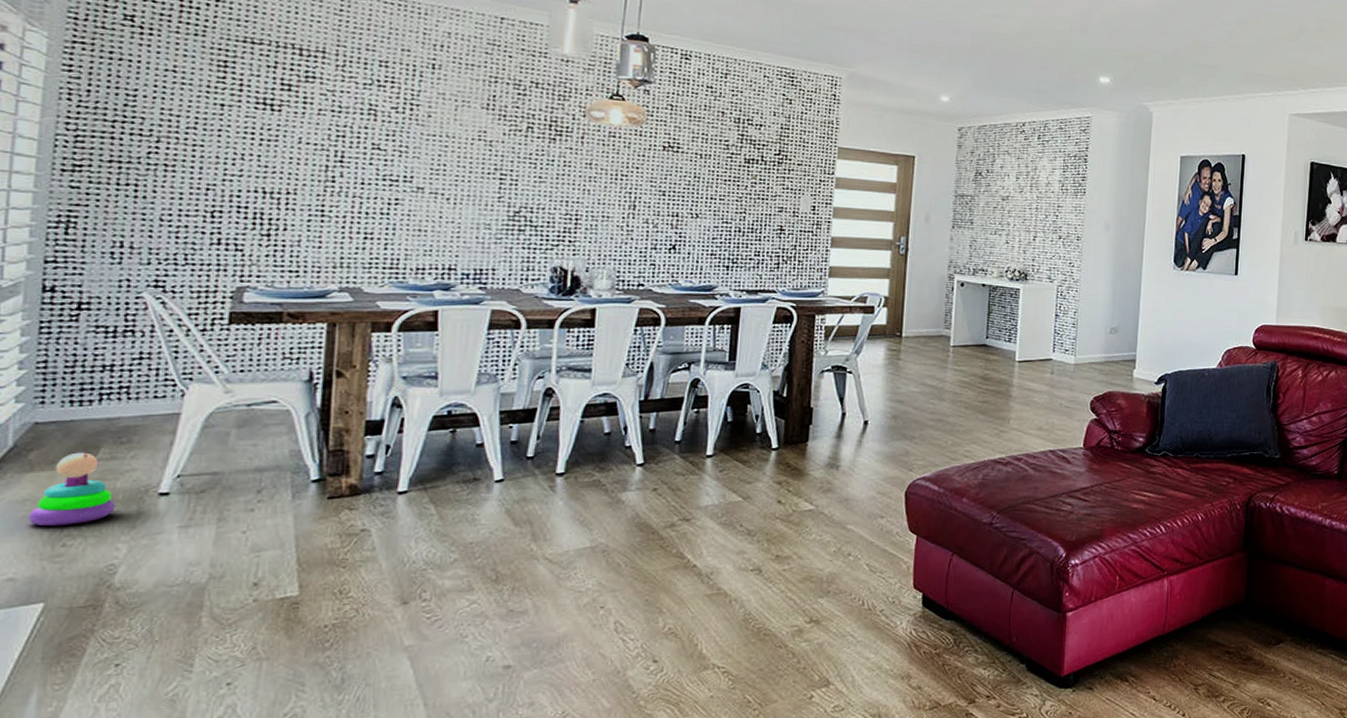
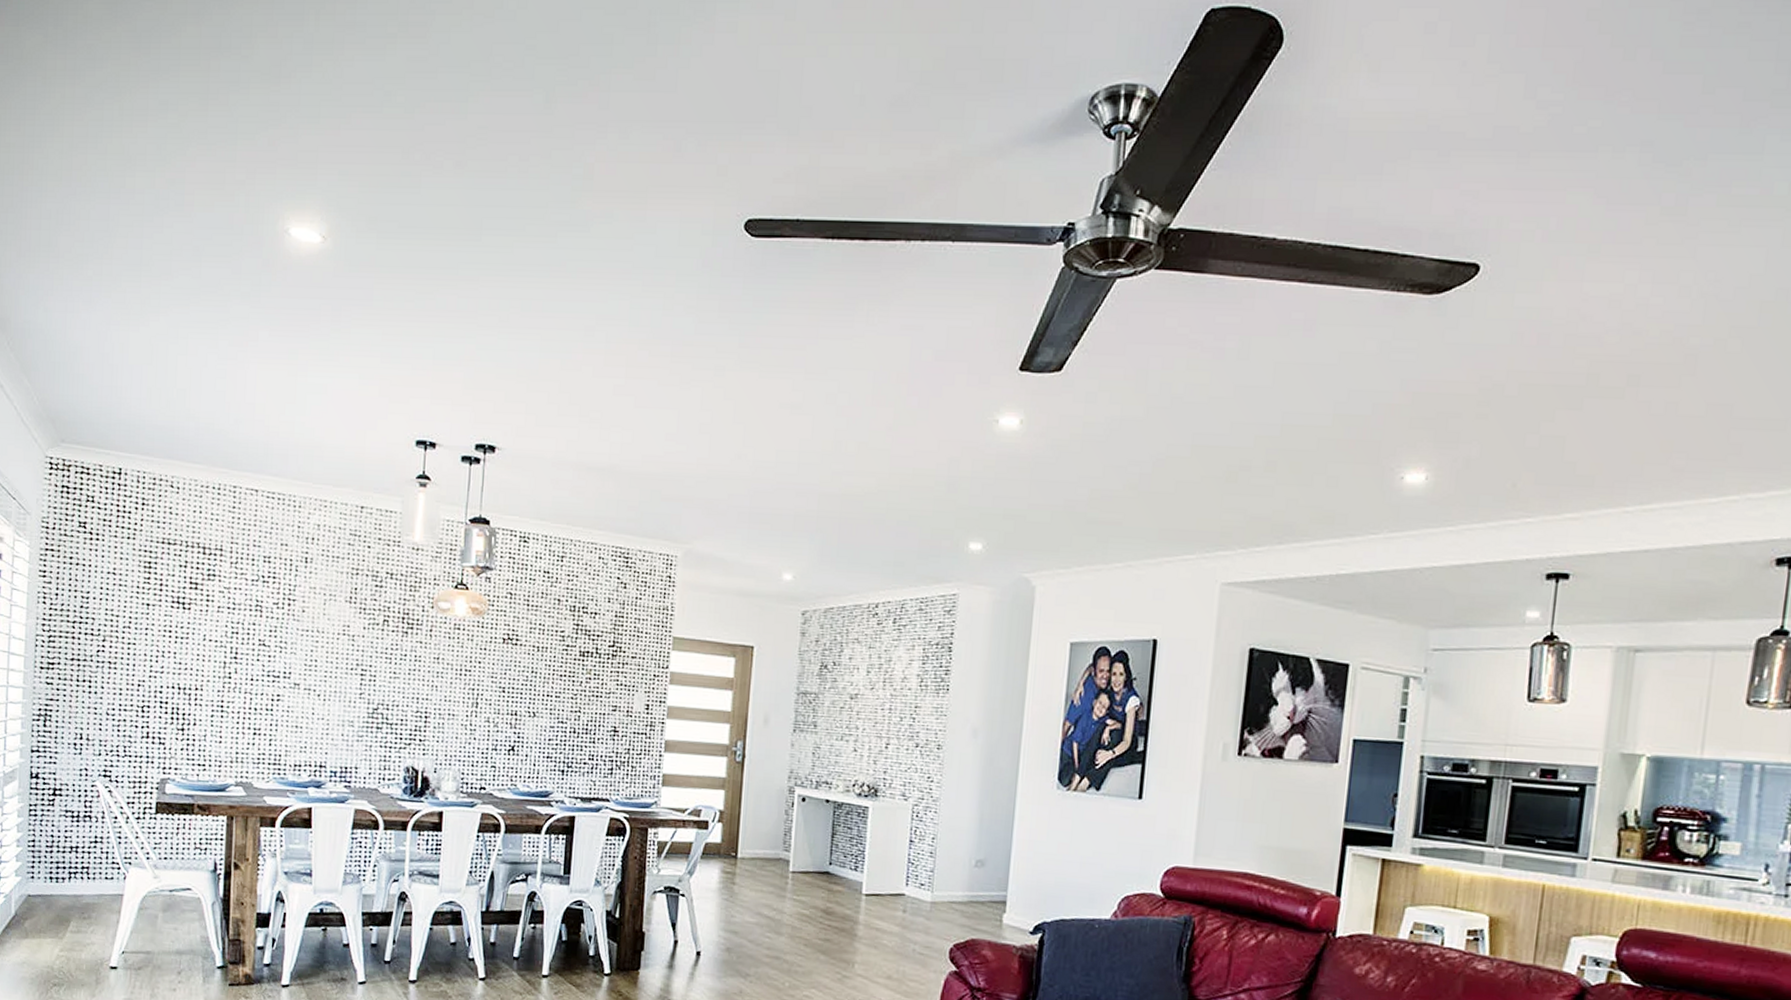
stacking toy: present [27,452,116,527] -> none [25,924,81,989]

